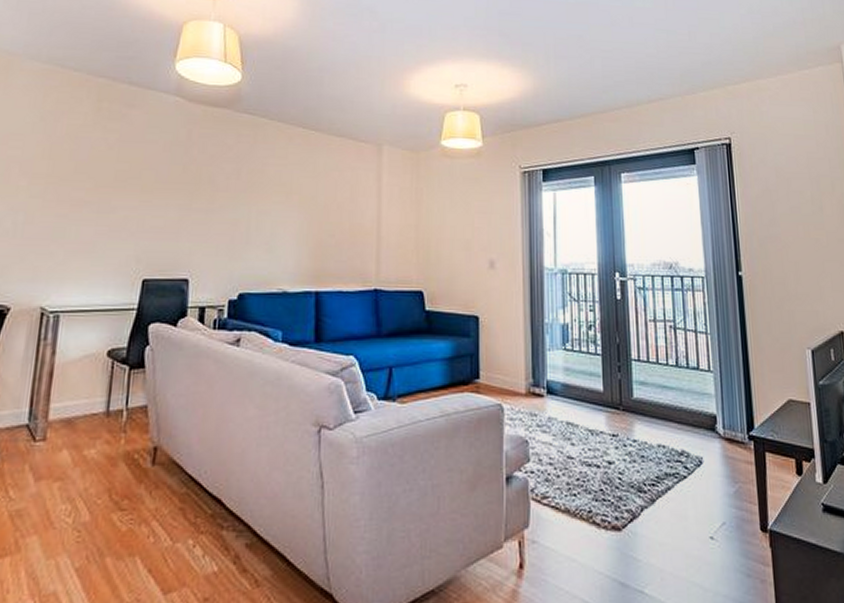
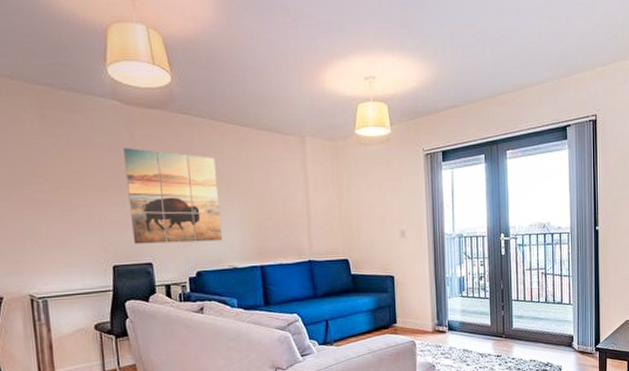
wall art: none [171,147,278,259] -> present [123,148,222,244]

